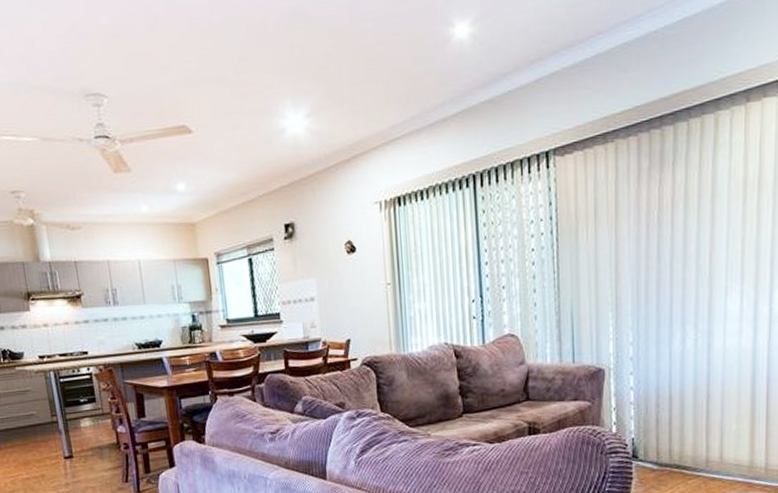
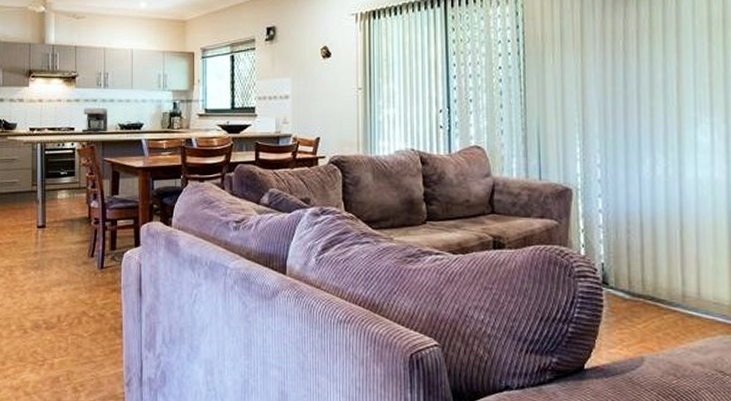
coffee maker: none [95,327,125,356] -> present [81,108,108,132]

